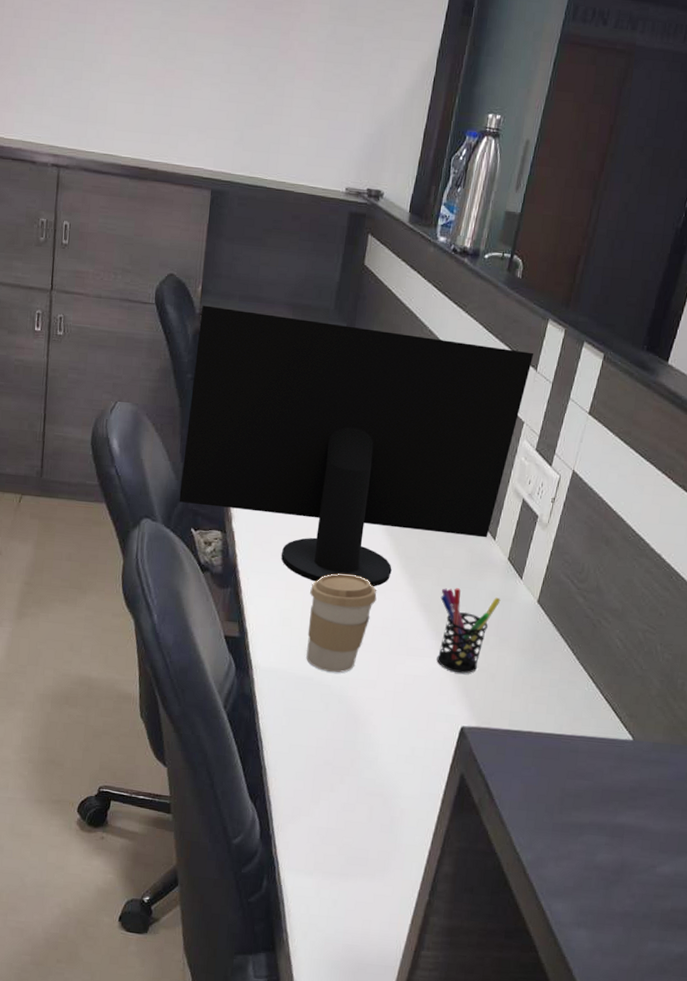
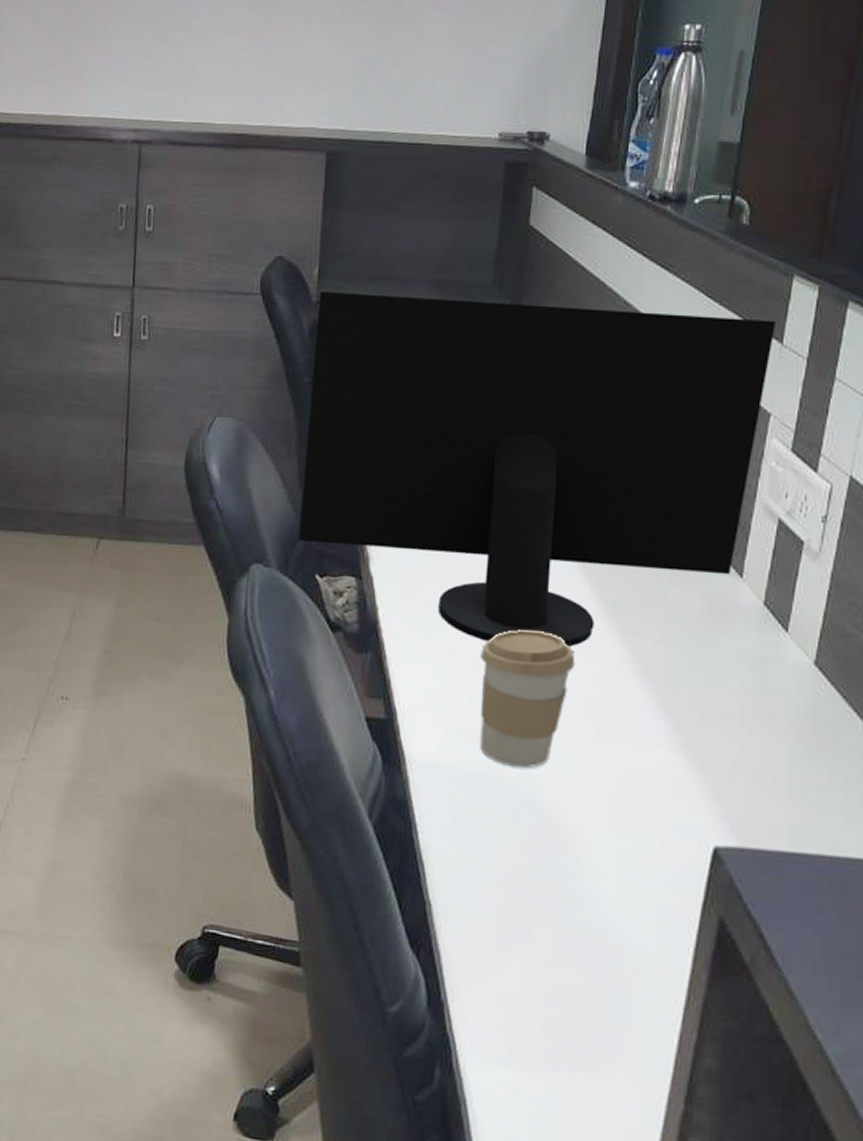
pen holder: present [436,588,501,674] -> none [668,646,758,769]

